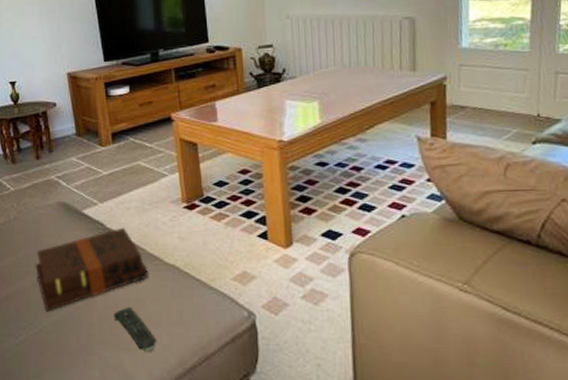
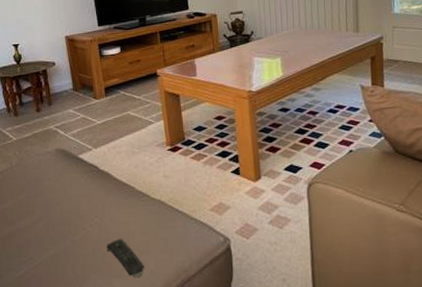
hardback book: present [35,227,150,312] -> none [35,169,138,247]

